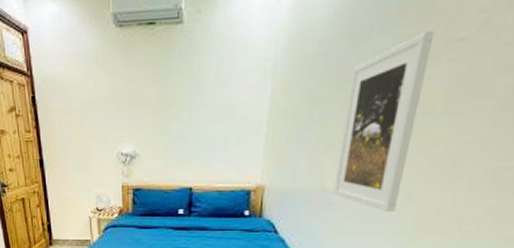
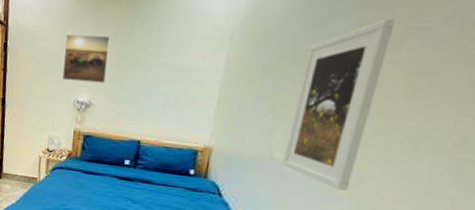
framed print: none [99,78,149,132] -> present [62,35,111,83]

